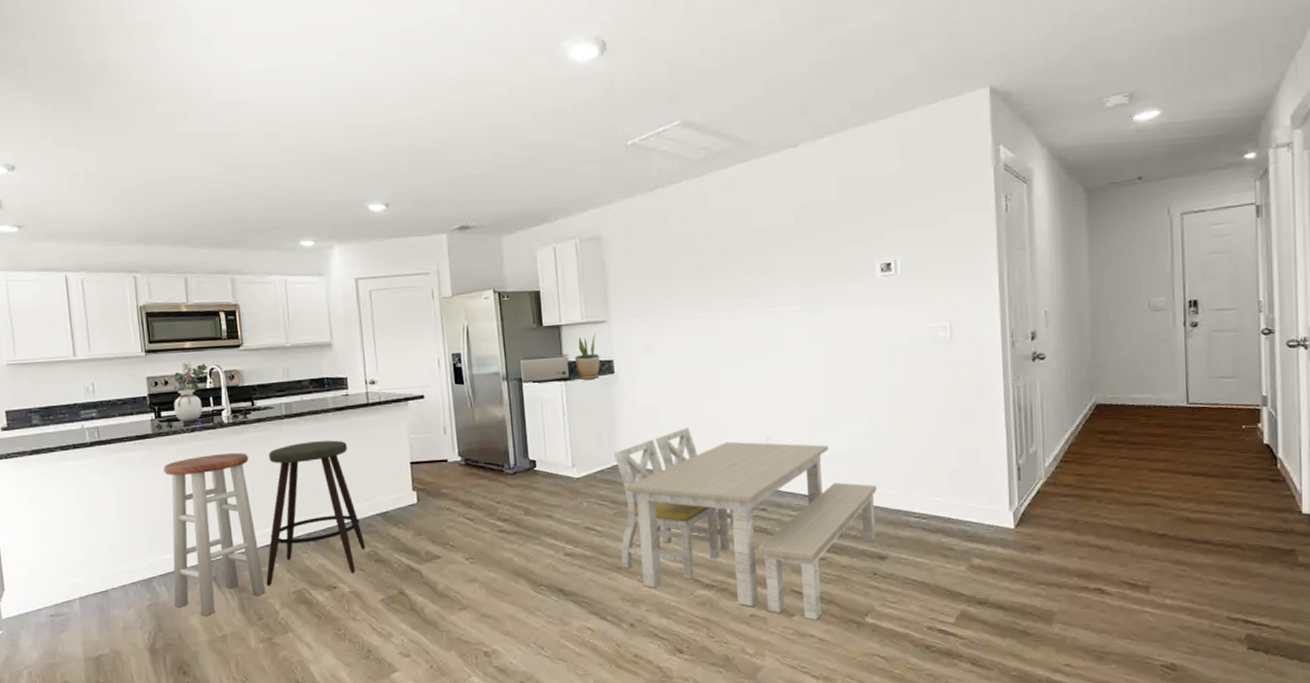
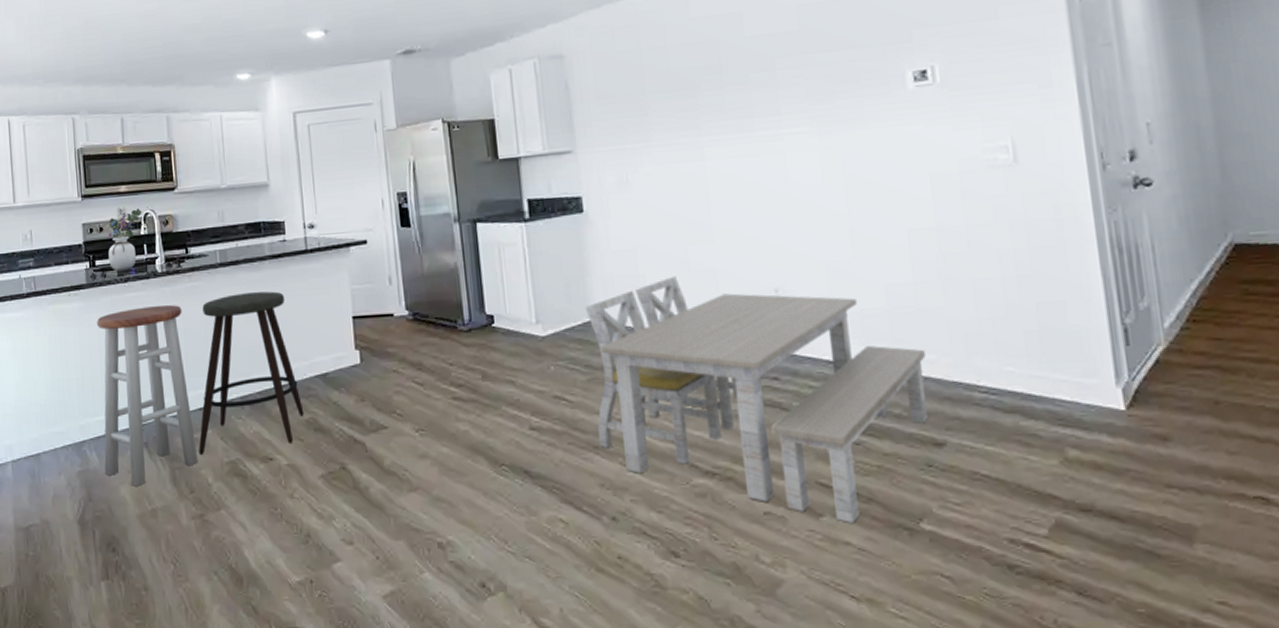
toaster: present [519,353,572,384] -> none [473,189,533,226]
potted plant: present [575,333,601,380] -> none [537,165,567,220]

